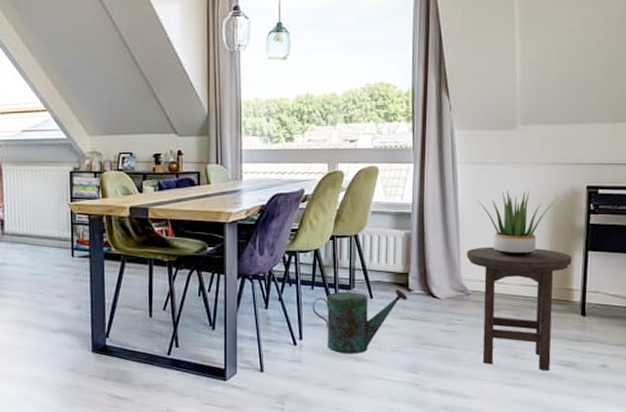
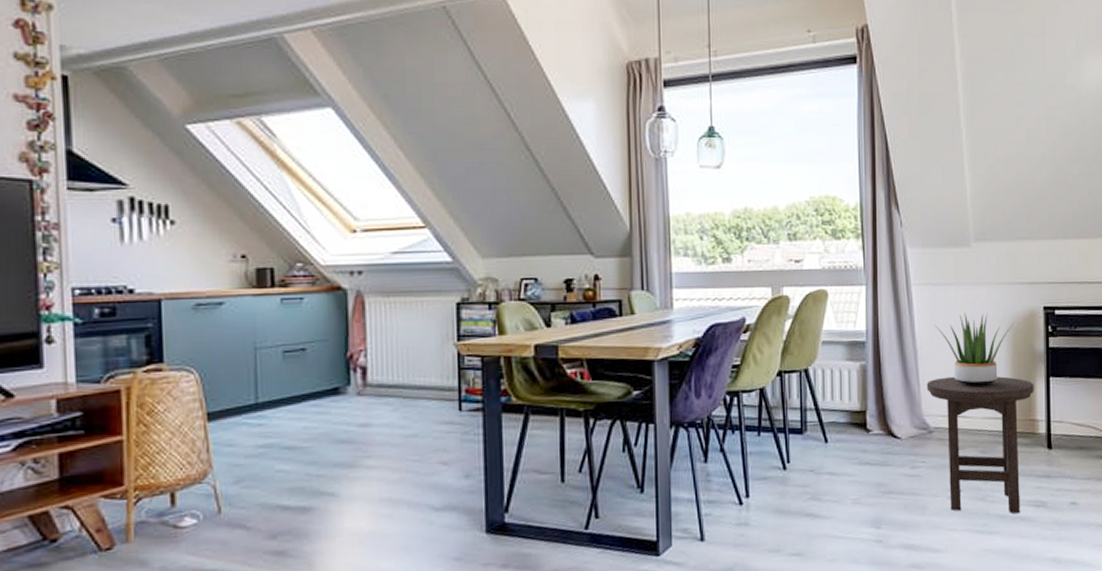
watering can: present [312,288,408,354] -> none [759,429,867,512]

